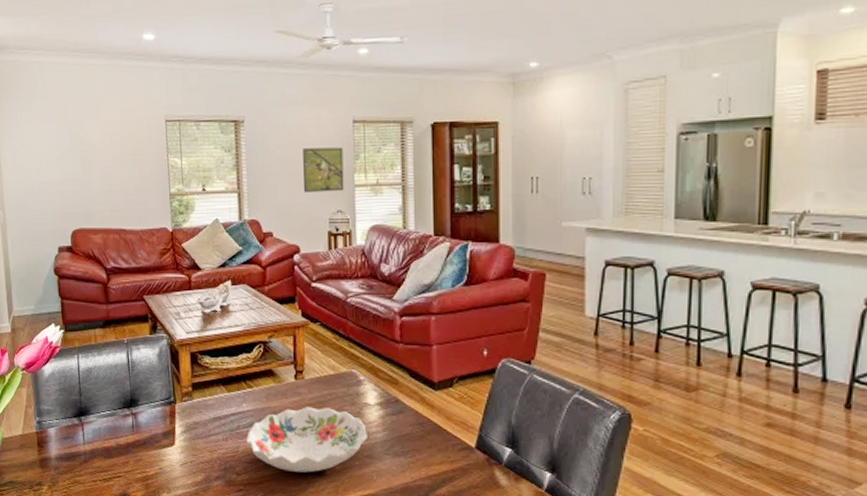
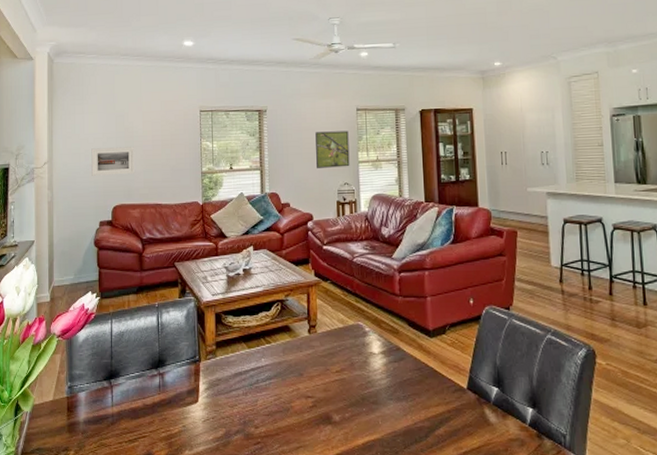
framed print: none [44,162,95,195] -> present [91,147,135,176]
decorative bowl: present [245,407,367,473] -> none [263,359,373,422]

